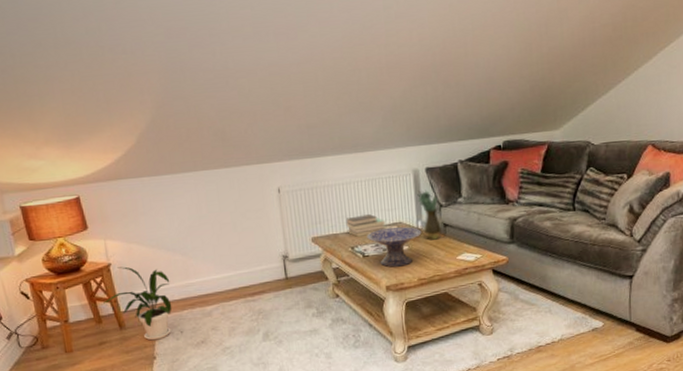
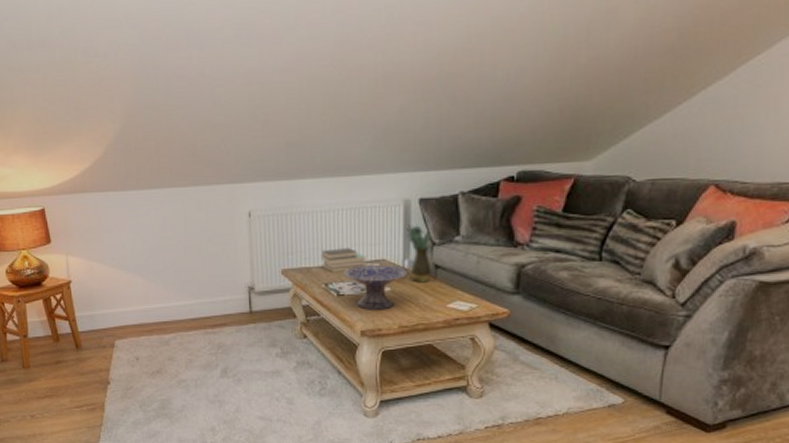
house plant: present [103,266,172,341] -> none [62,285,130,365]

